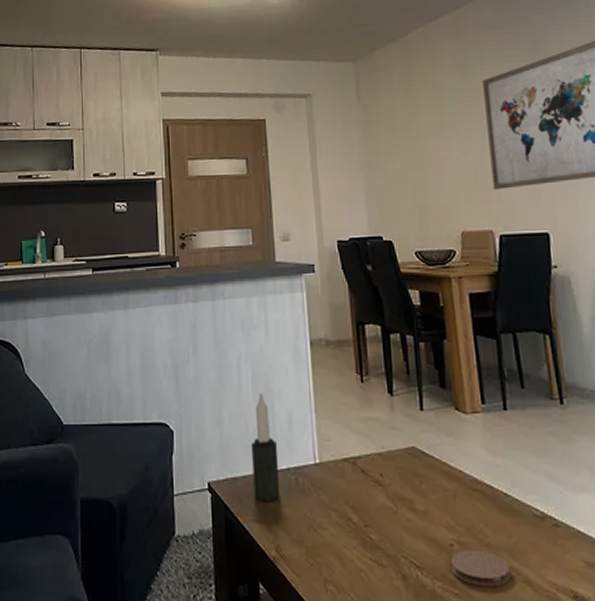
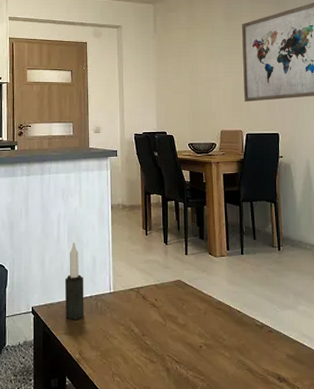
coaster: present [451,550,511,587] -> none [200,349,239,374]

